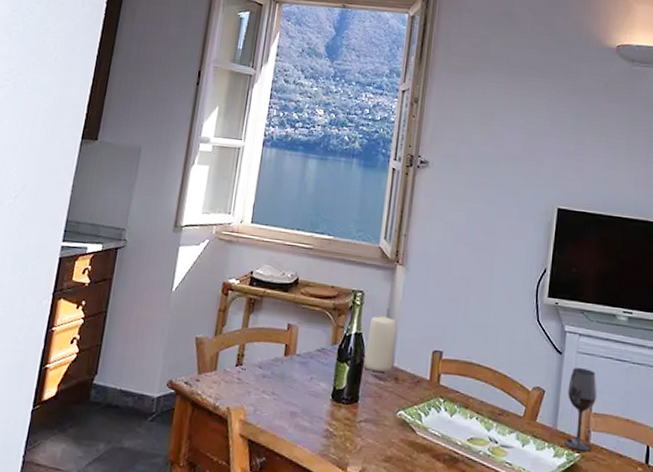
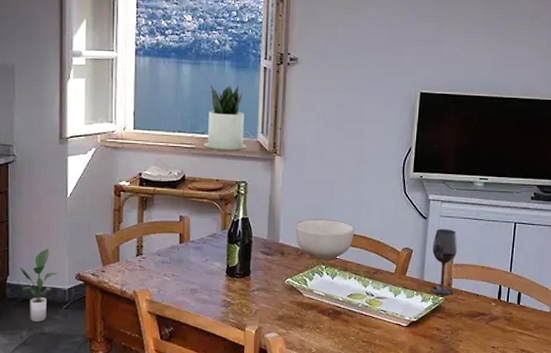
potted plant: none [108,347,149,435] -> present [19,248,58,323]
planter: none [321,183,370,257] -> present [203,85,247,152]
candle: present [364,316,396,373] -> none [252,202,278,248]
bowl: none [412,341,480,394] -> present [295,219,355,260]

